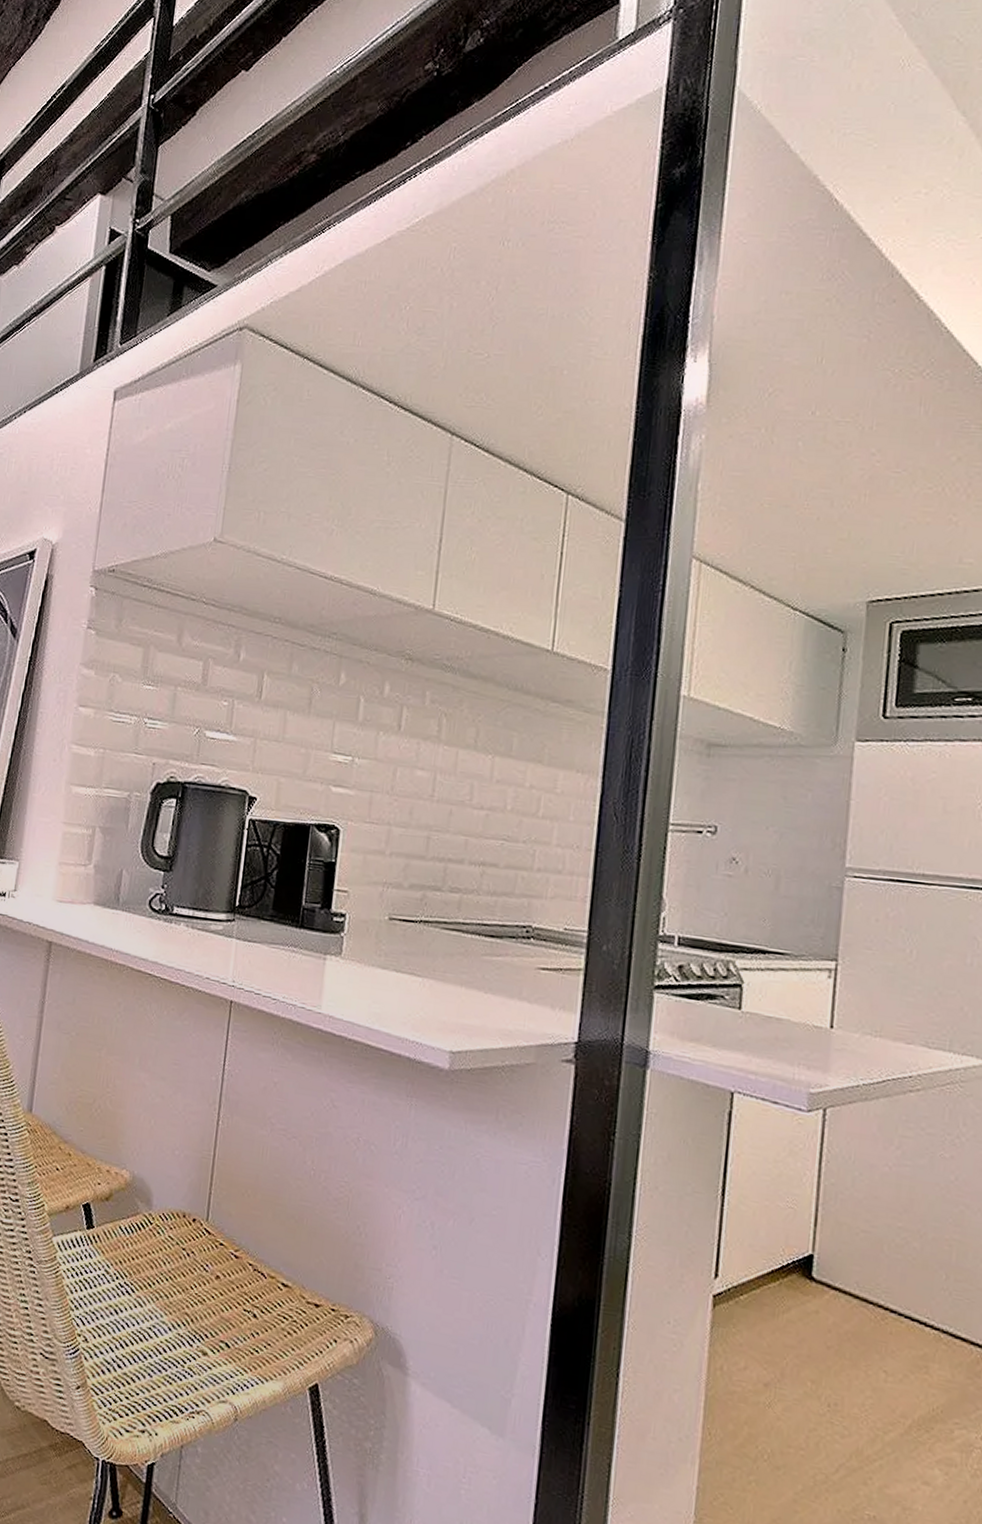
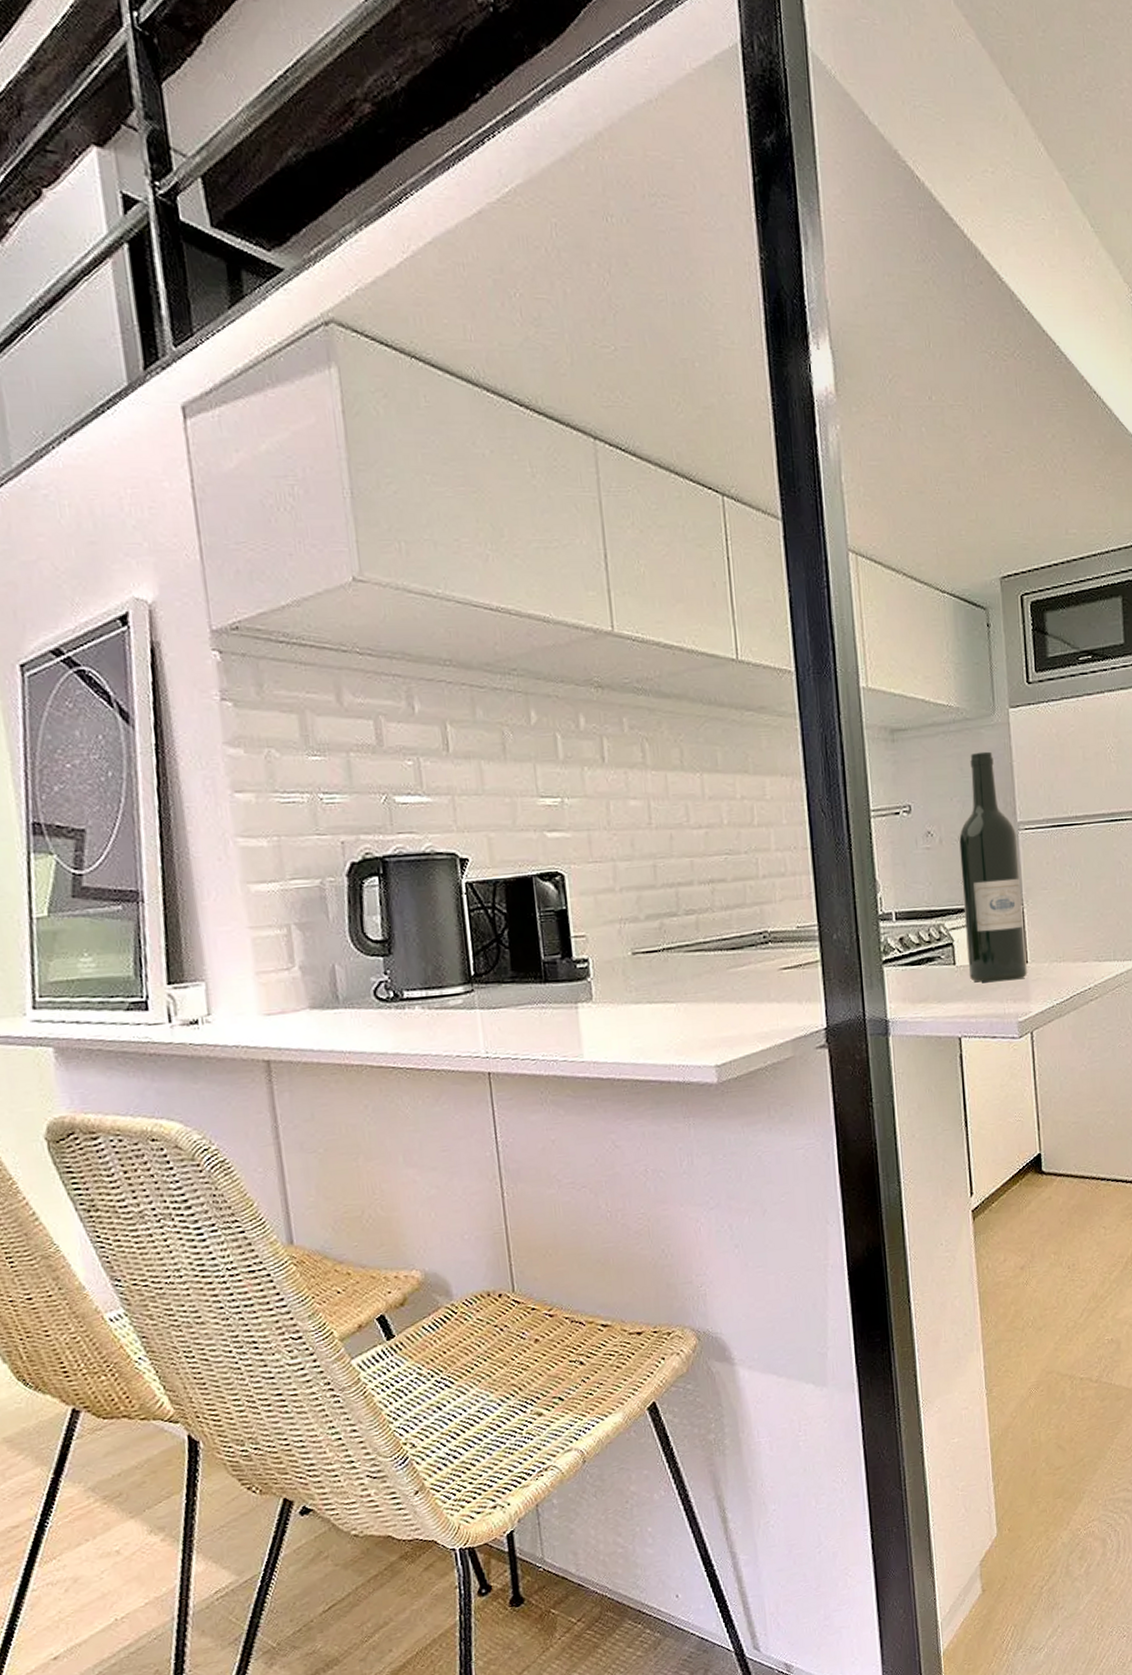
wine bottle: none [755,783,843,1044] -> present [959,751,1027,982]

